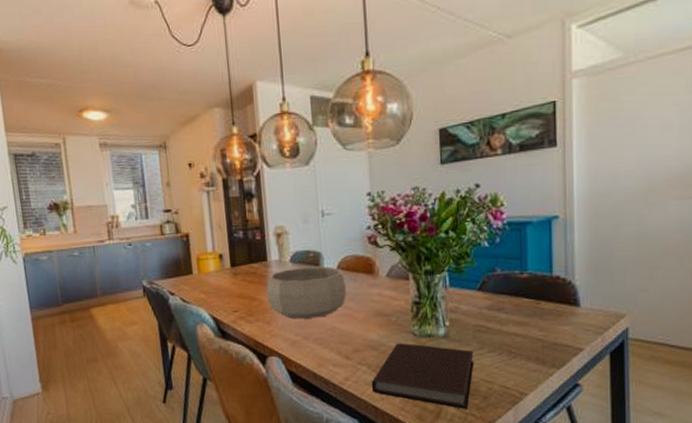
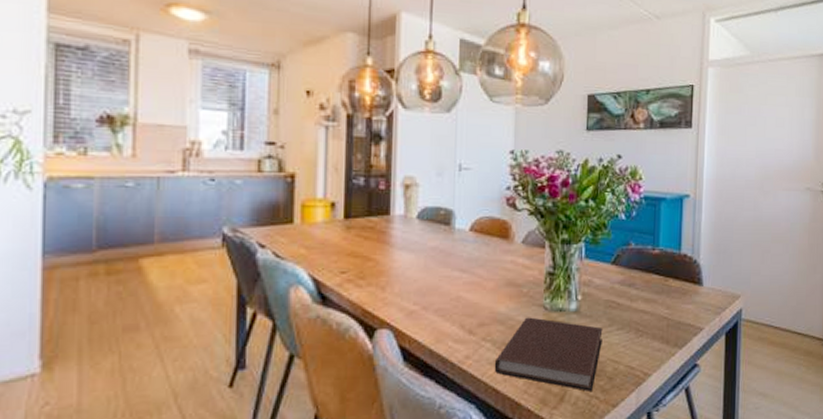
decorative bowl: present [266,266,346,319] -> none [384,225,477,286]

